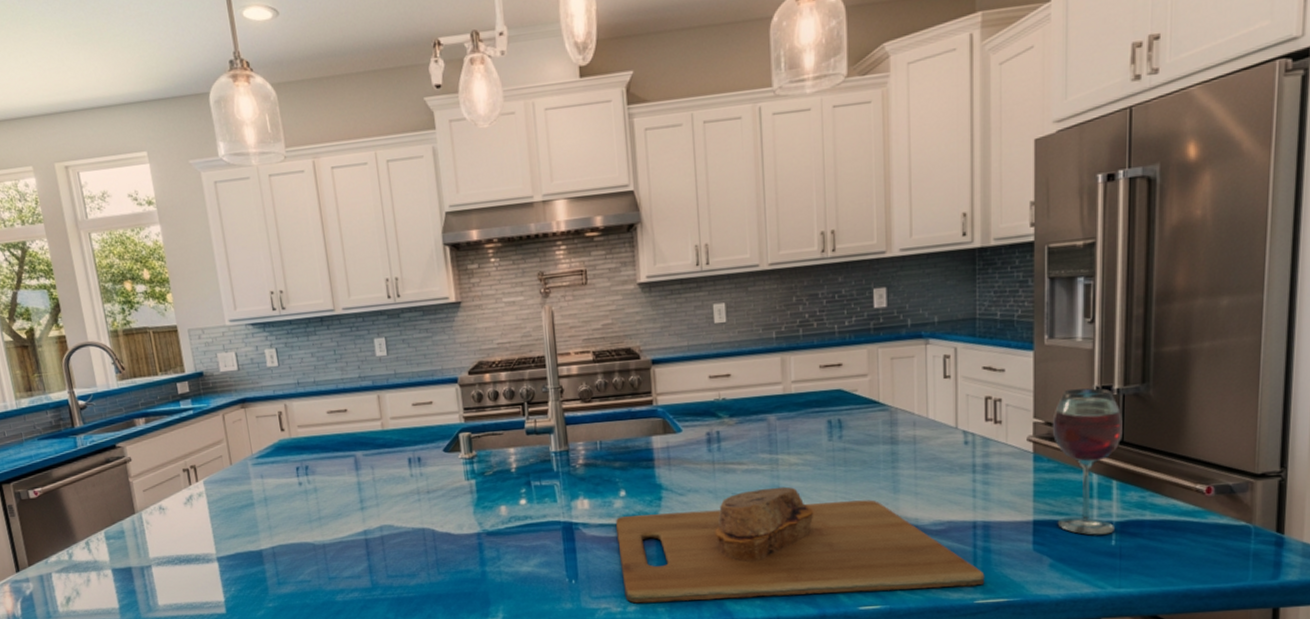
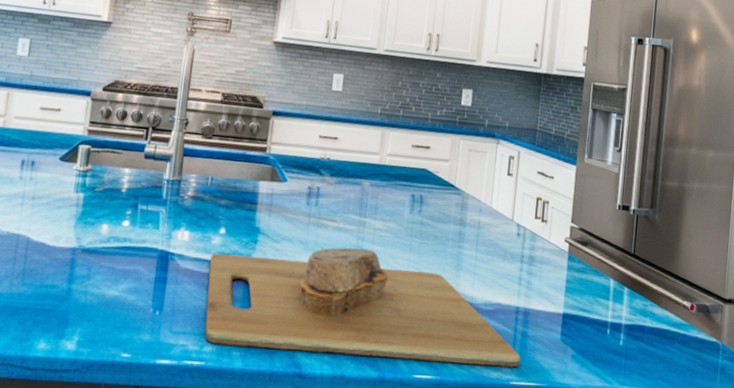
wineglass: present [1053,388,1123,535] -> none [581,203,635,335]

